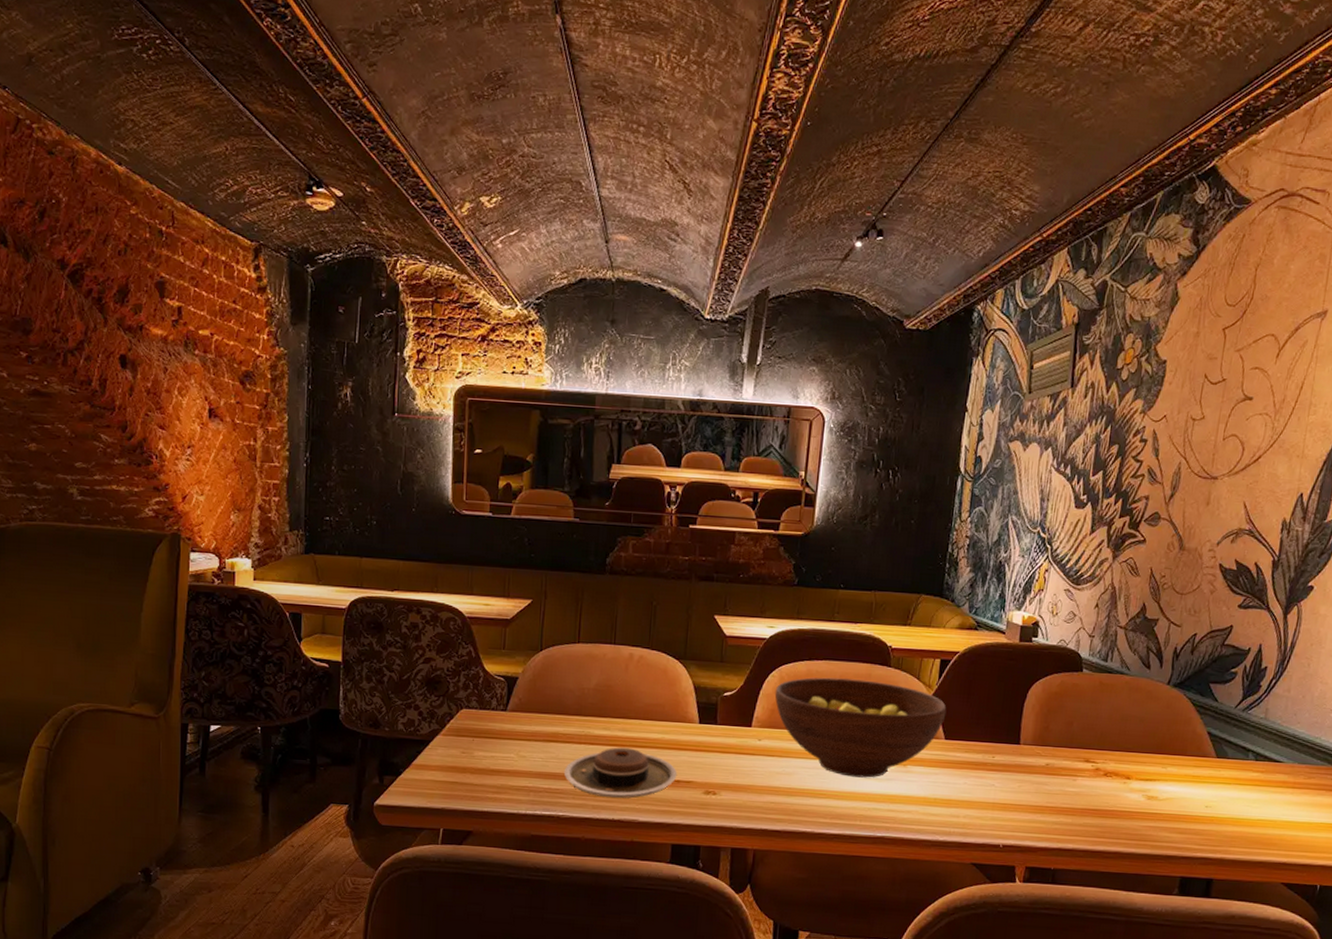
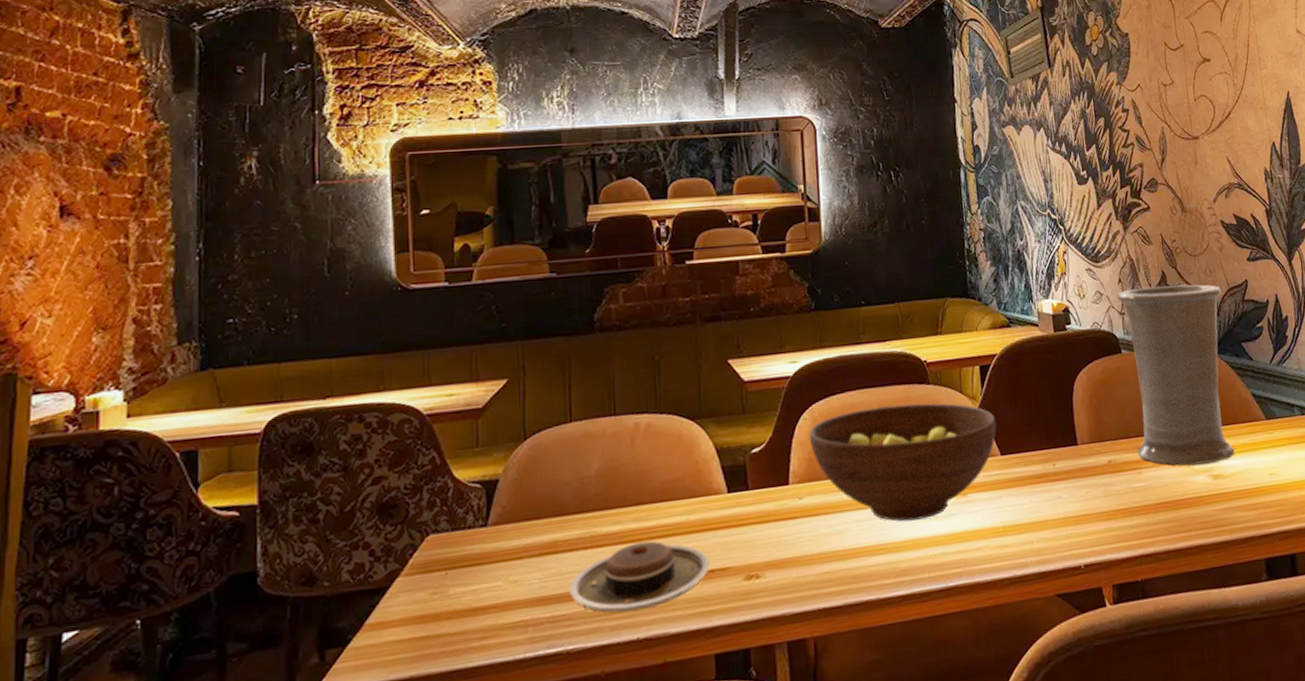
vase: none [1076,615,1202,785] -> present [1117,284,1235,466]

